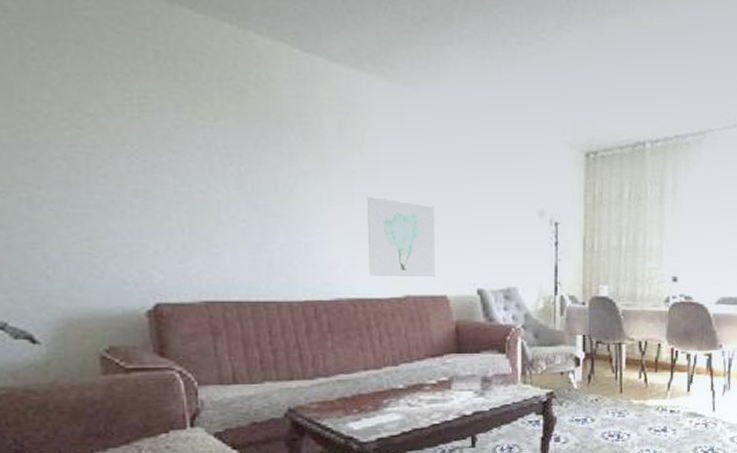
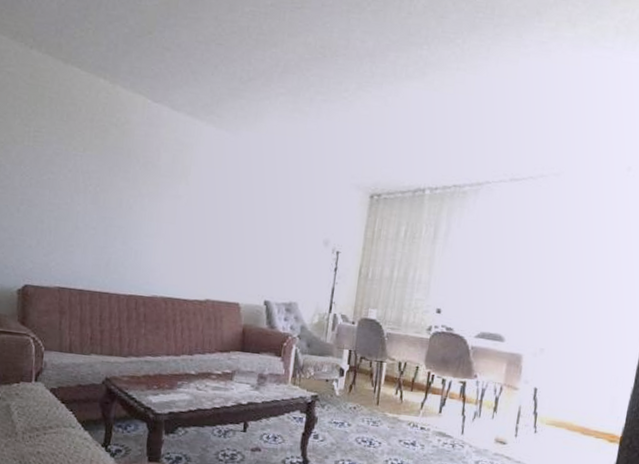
wall art: present [367,197,435,278] -> none [180,217,238,288]

